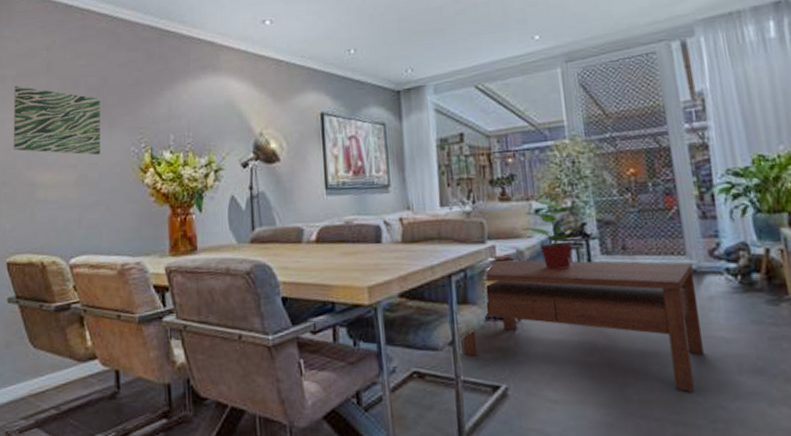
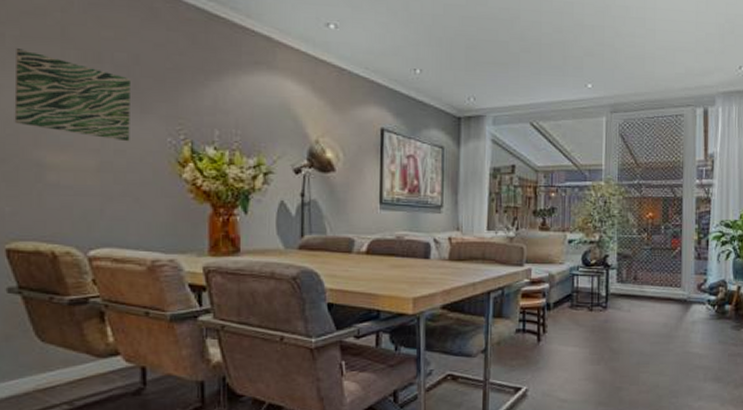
coffee table: present [462,259,705,392] -> none [494,281,684,394]
potted plant: present [521,191,584,270] -> none [555,225,607,293]

